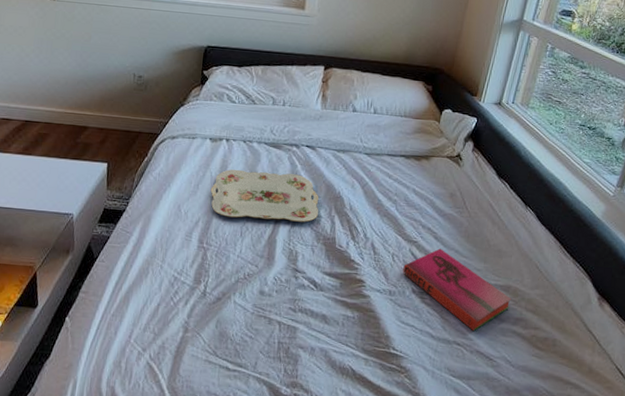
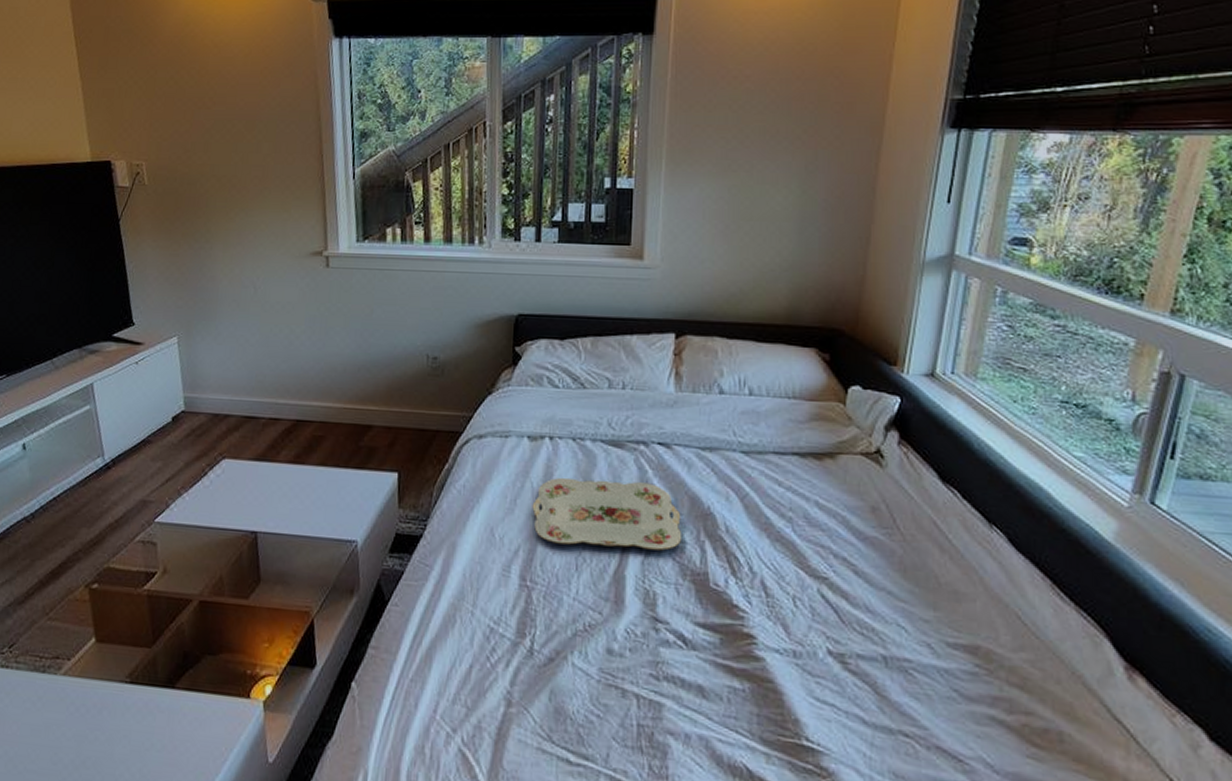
hardback book: present [403,248,512,332] -> none [811,588,984,716]

